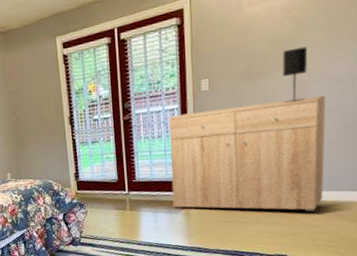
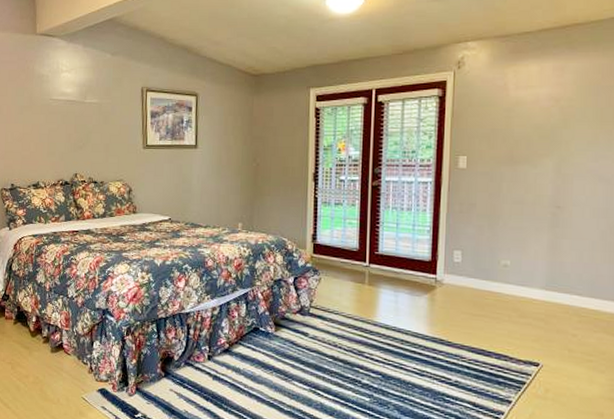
dresser: present [169,95,326,213] -> none [416,189,592,319]
table lamp: present [282,46,307,103] -> none [545,139,573,195]

